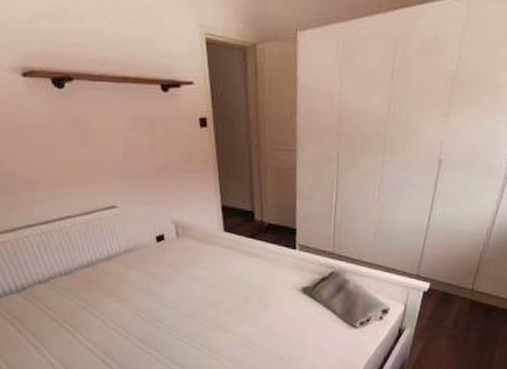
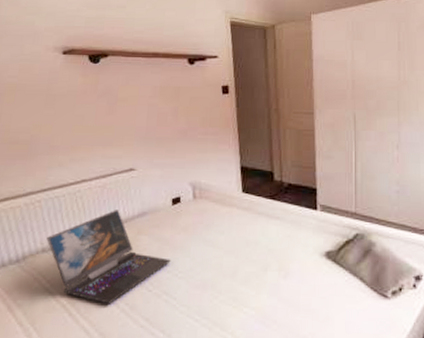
laptop: none [41,246,159,329] -> present [46,210,171,304]

